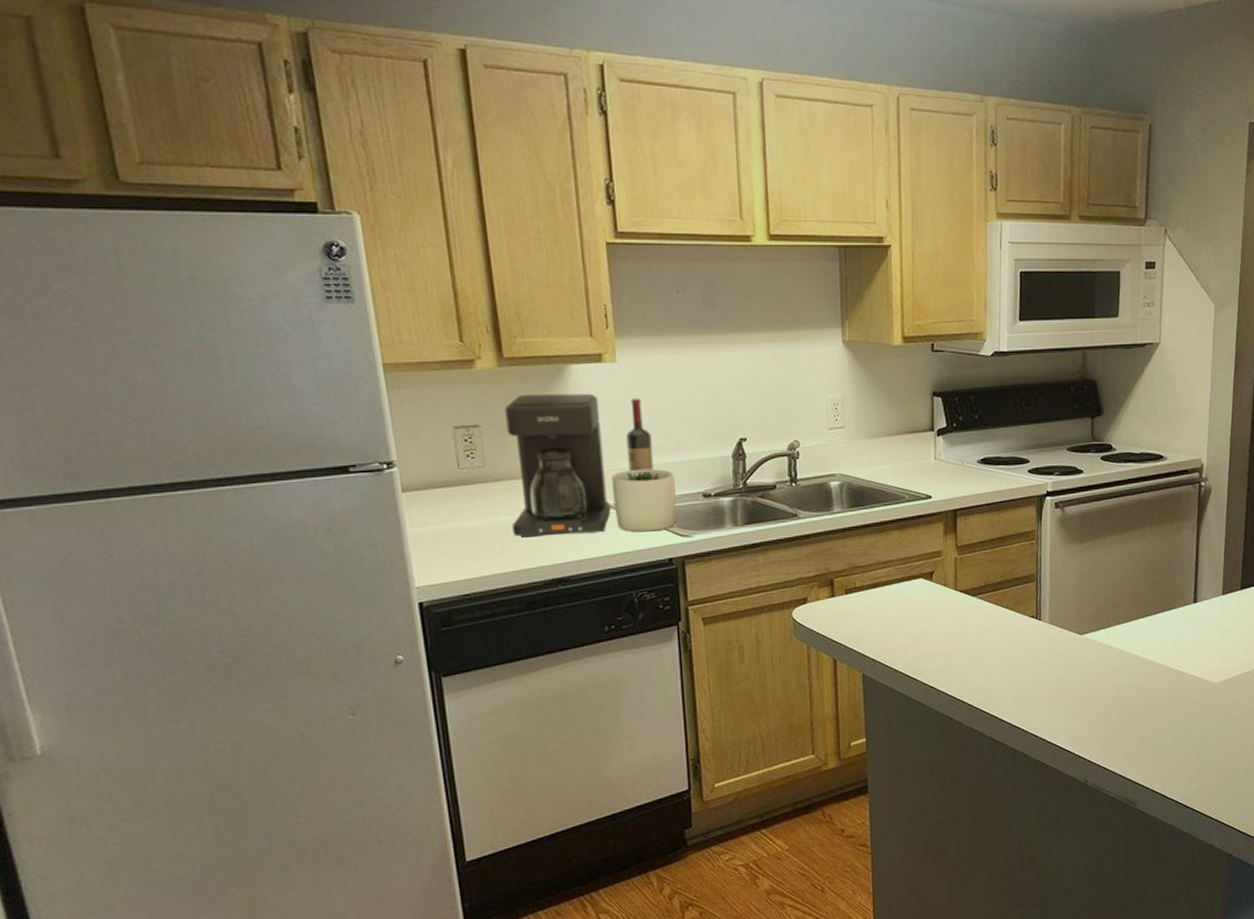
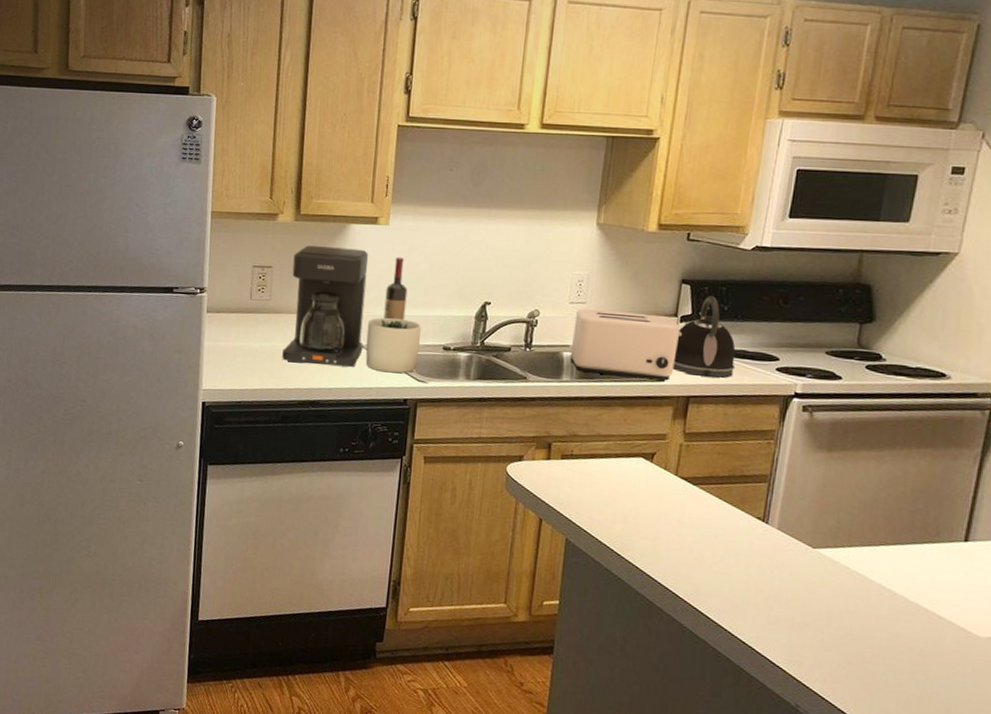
toaster: none [836,431,941,502] -> present [569,308,682,382]
kettle: none [936,406,993,488] -> present [673,296,736,378]

